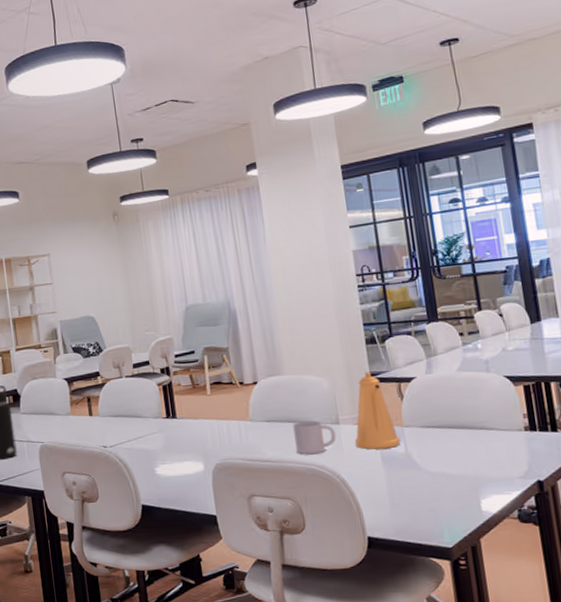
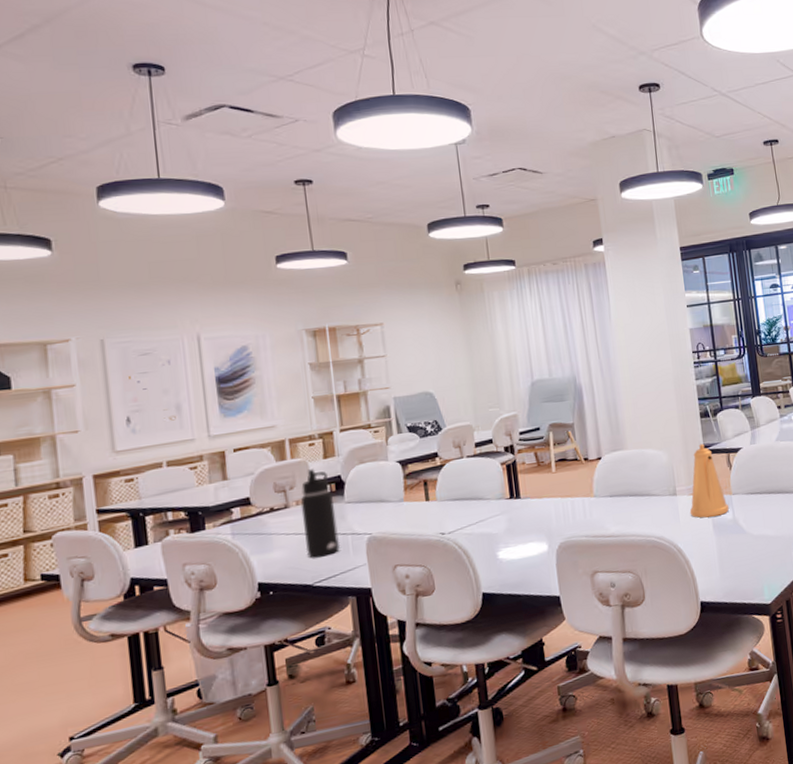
mug: present [293,420,337,455] -> none [634,493,674,527]

